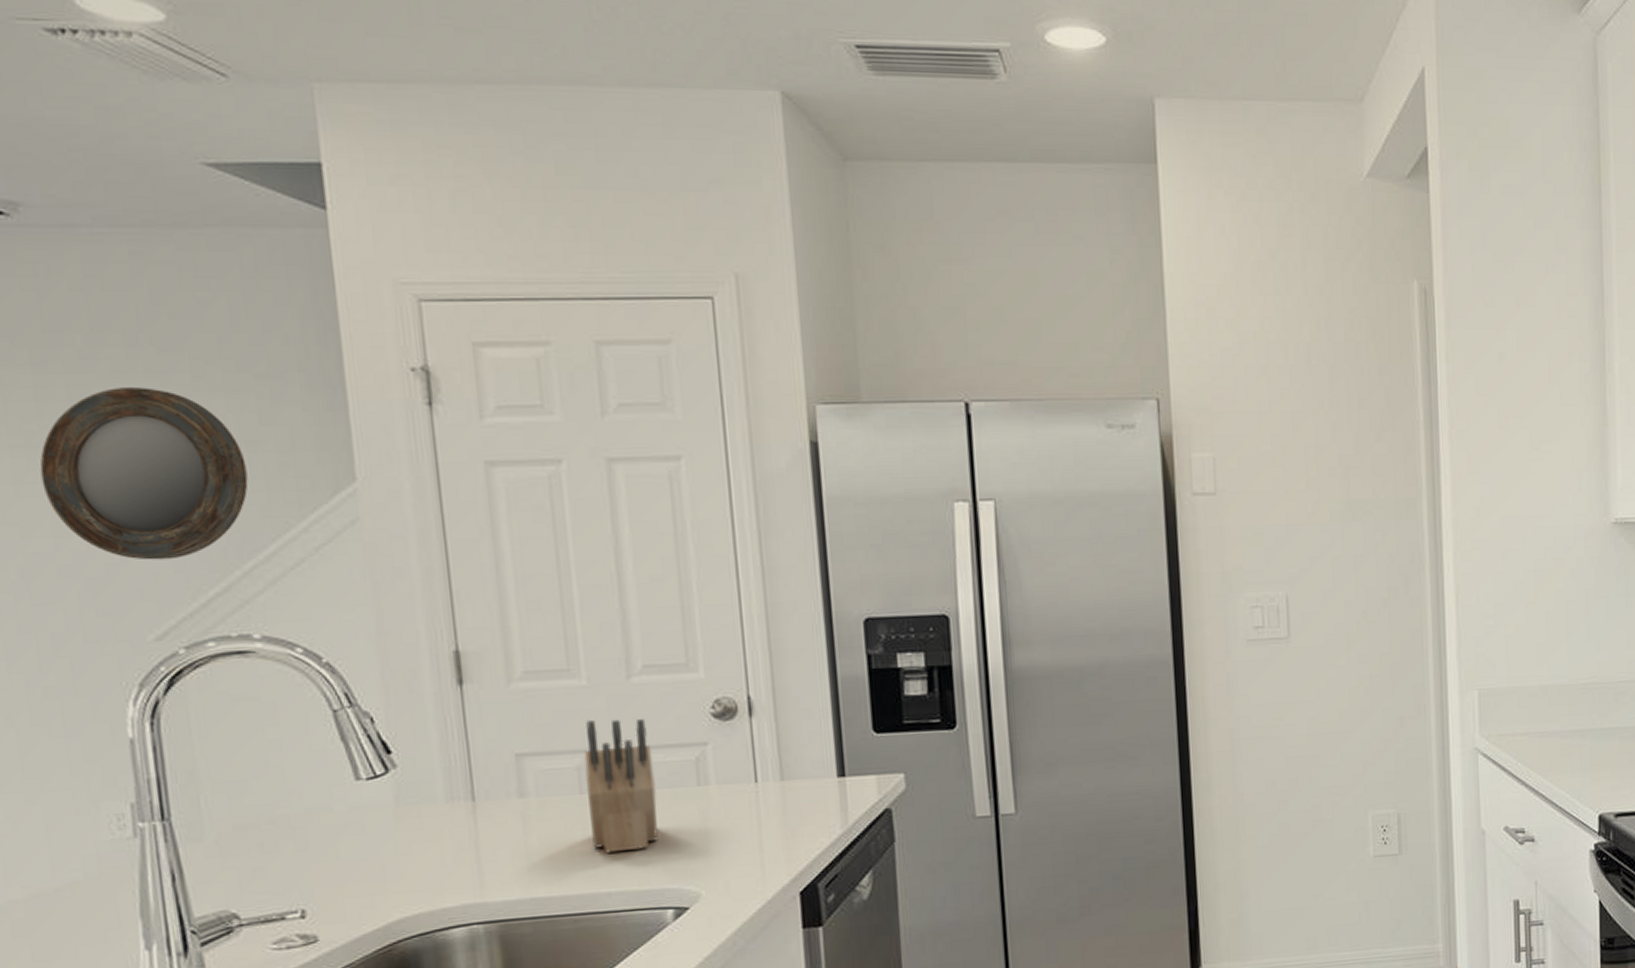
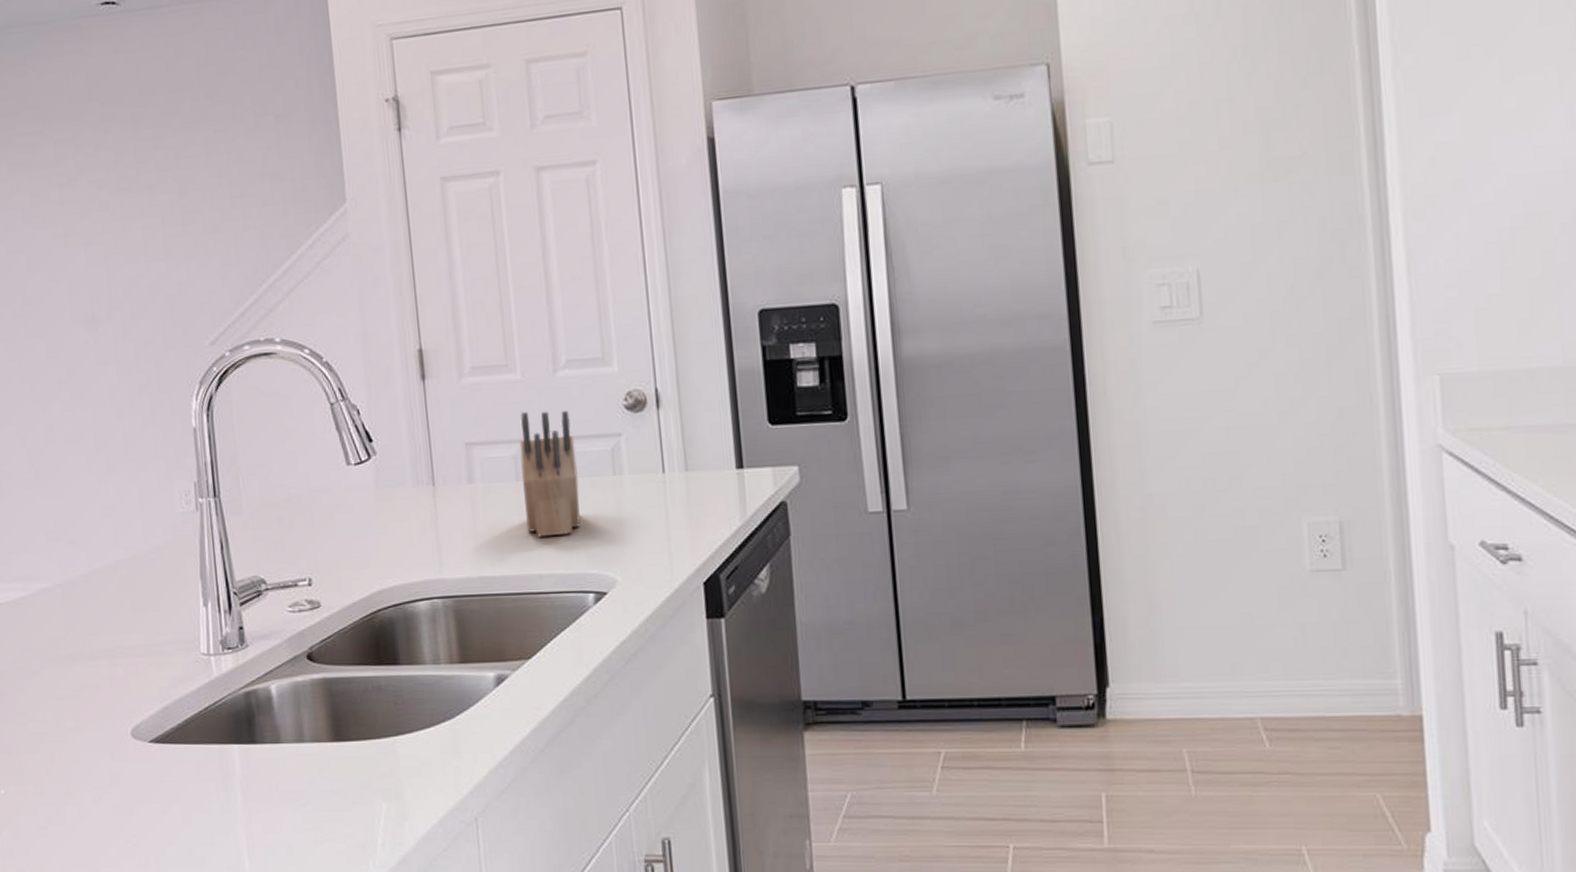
home mirror: present [39,387,249,560] -> none [137,134,272,278]

